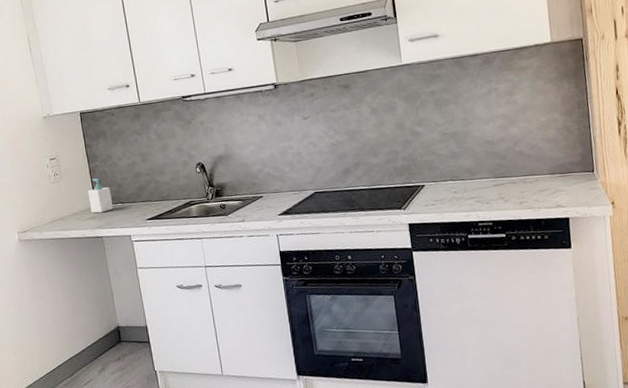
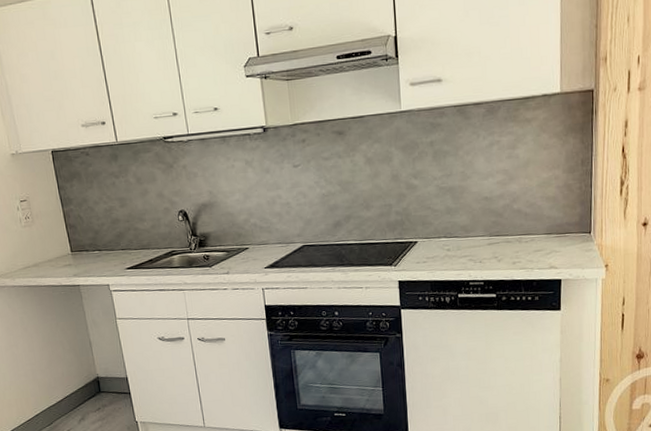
soap bottle: present [88,178,114,213] -> none [62,223,91,261]

